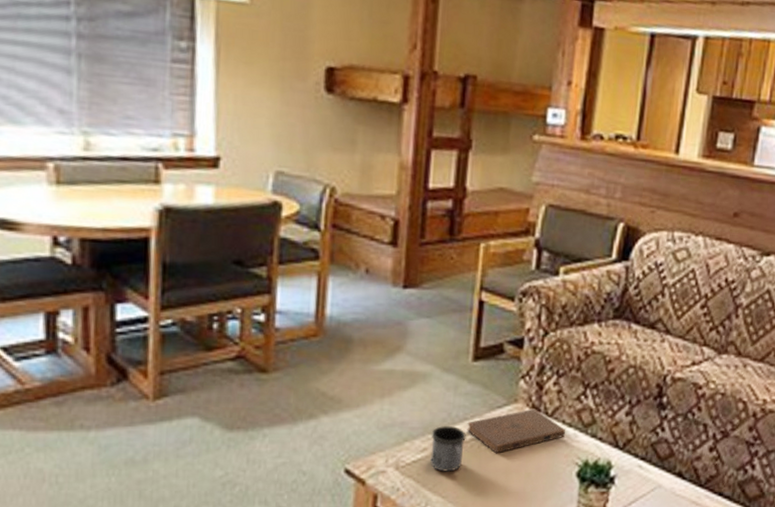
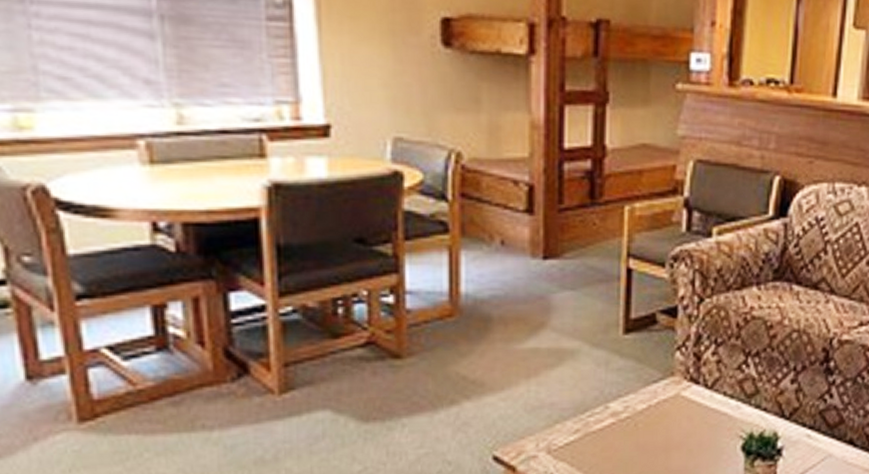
mug: present [430,426,466,472] -> none [583,405,621,453]
book: present [467,408,566,453] -> none [621,381,728,430]

